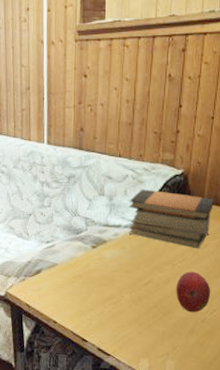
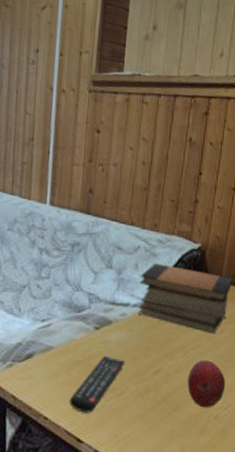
remote control: none [73,269,120,318] -> present [68,355,126,413]

